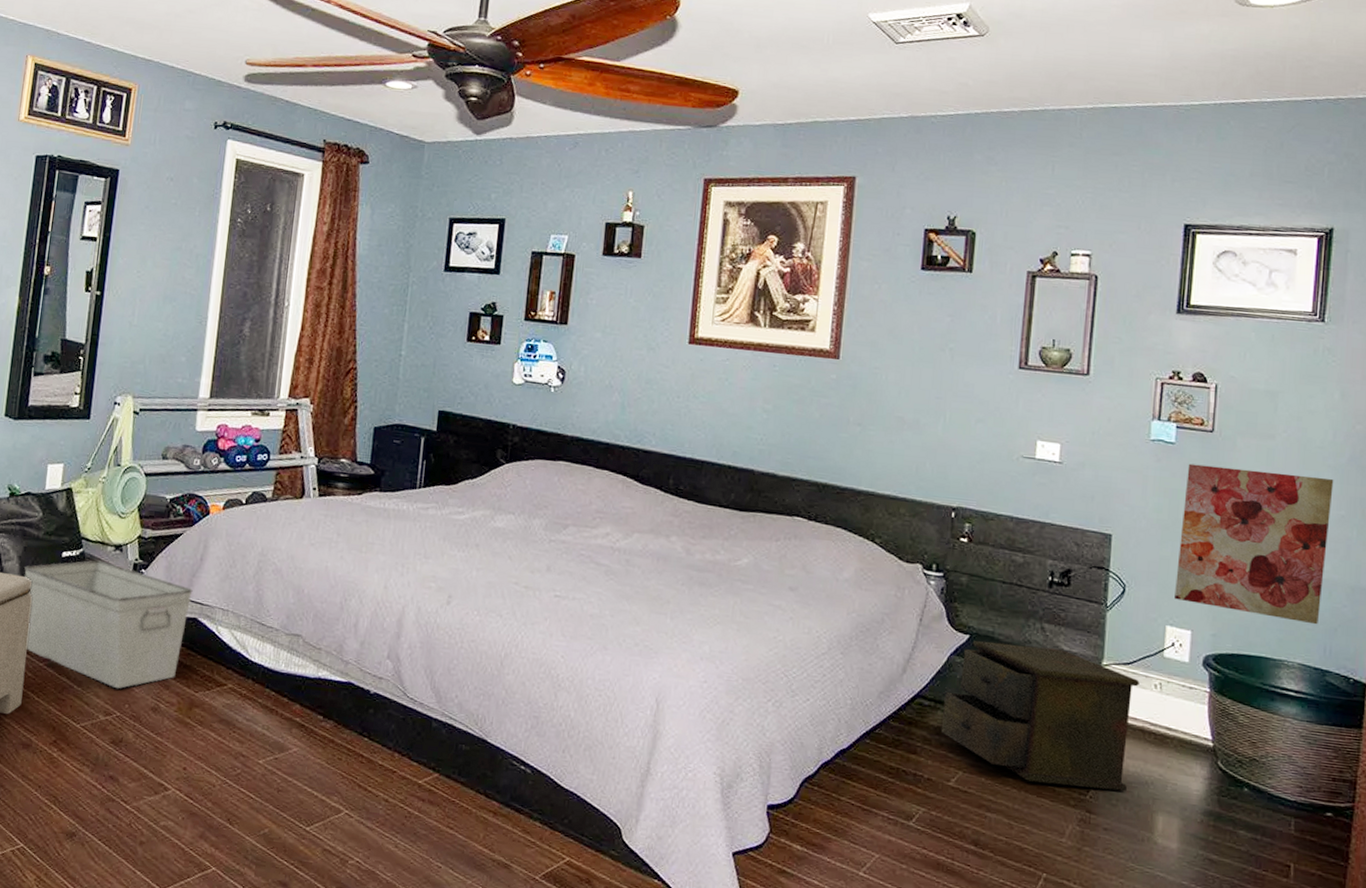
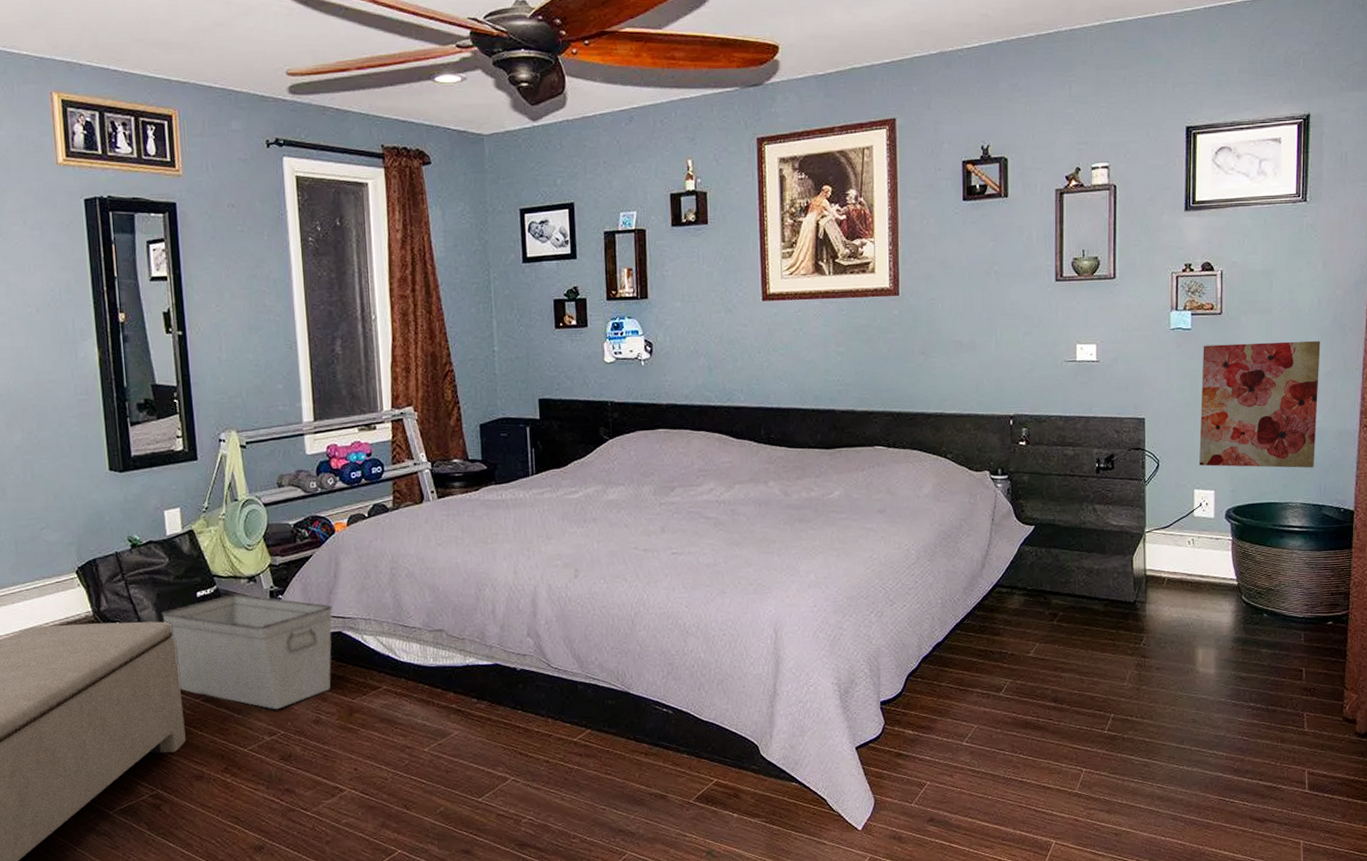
nightstand: present [940,641,1139,792] -> none [1018,525,1176,641]

